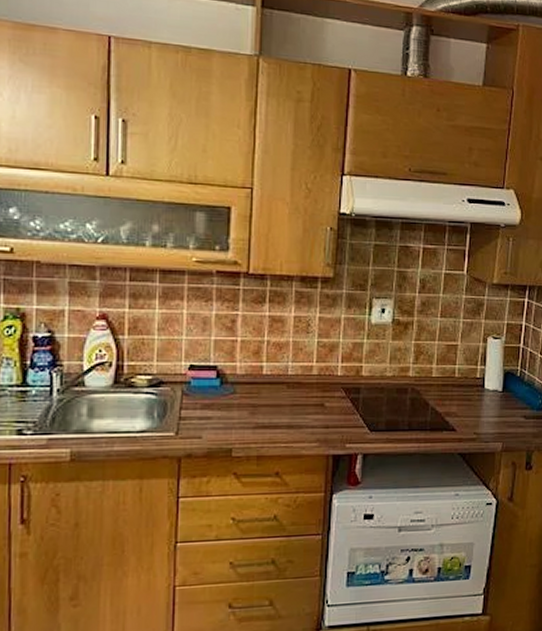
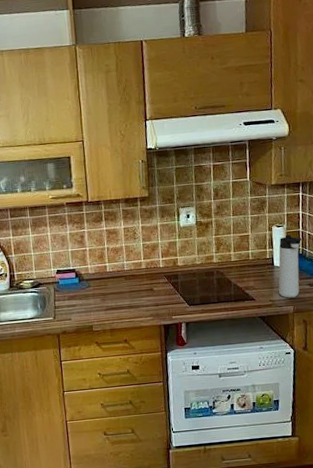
thermos bottle: none [487,350,522,432] -> present [278,234,302,298]

